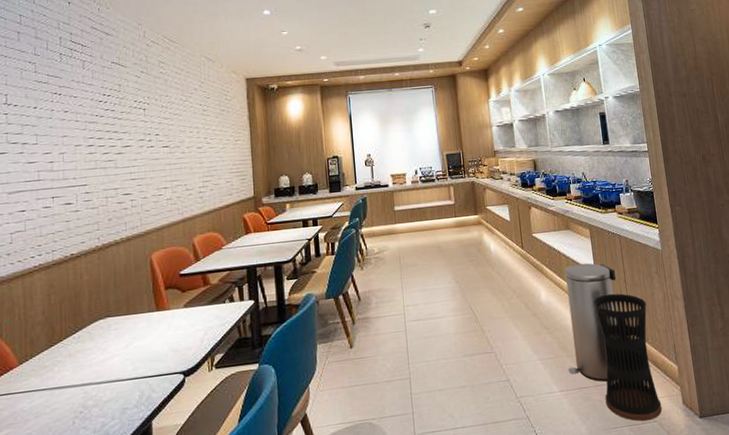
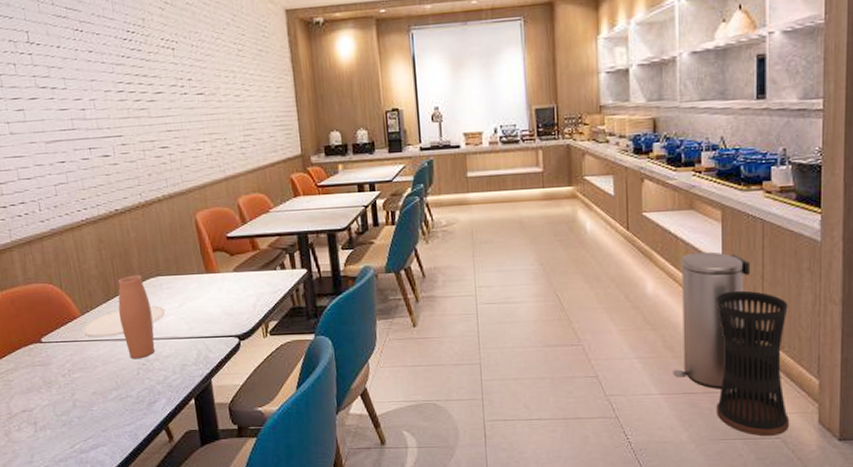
plate: none [17,348,111,388] -> present [81,305,166,337]
vase: none [60,317,96,408] -> present [117,275,155,359]

